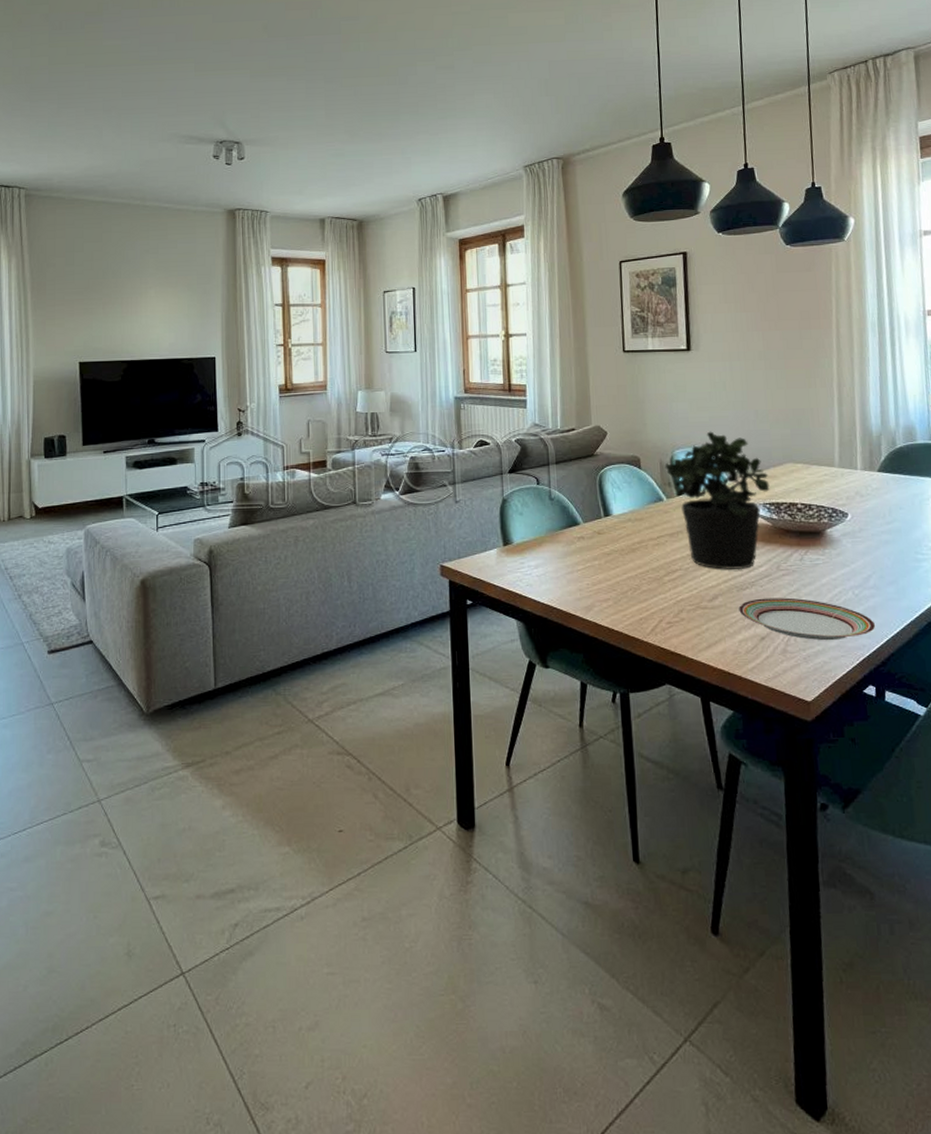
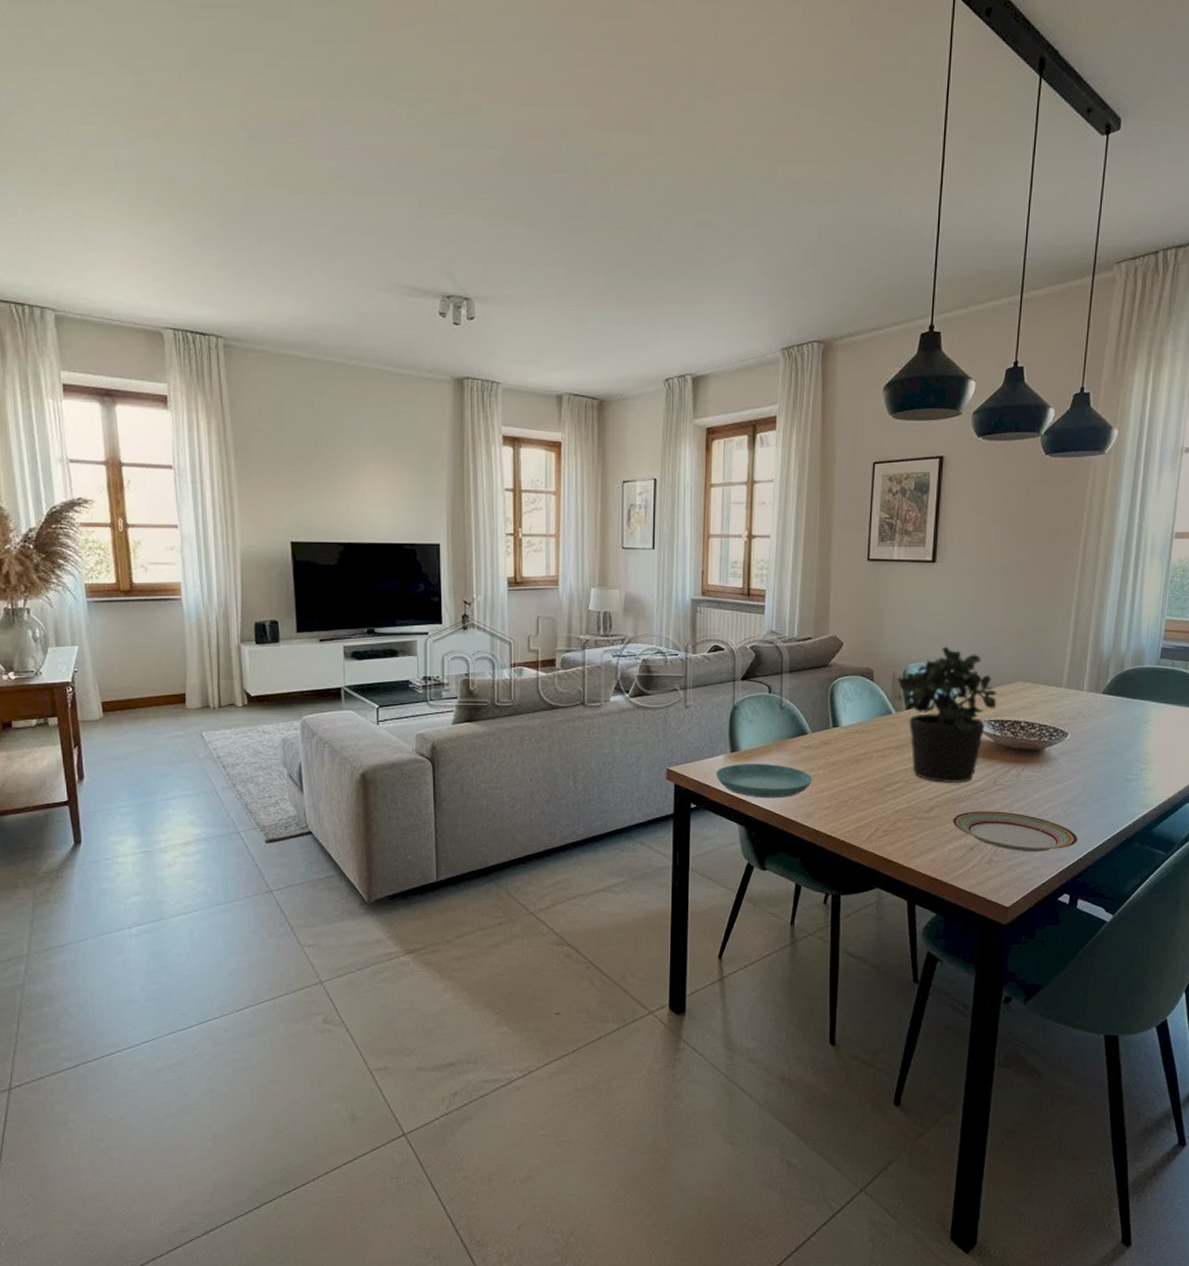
saucer: none [490,556,588,592] -> present [716,763,812,799]

